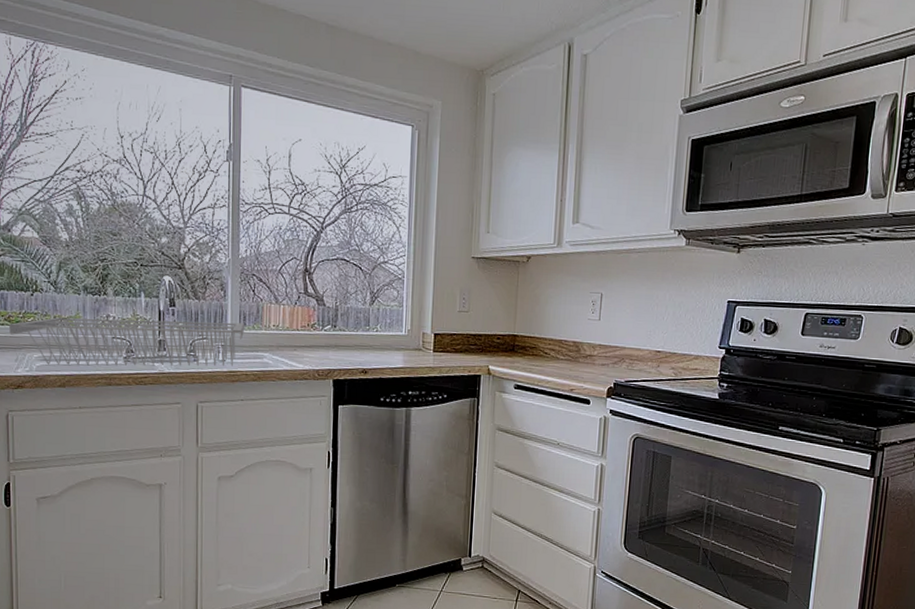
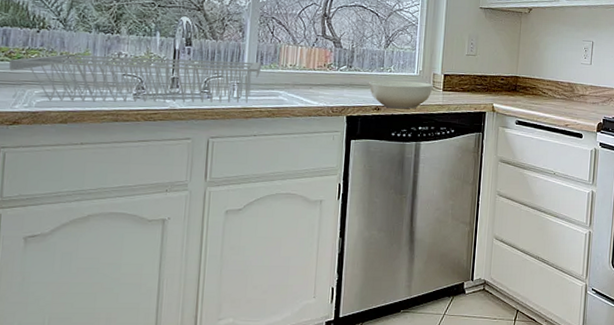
bowl: none [355,340,423,372] -> present [369,80,433,109]

